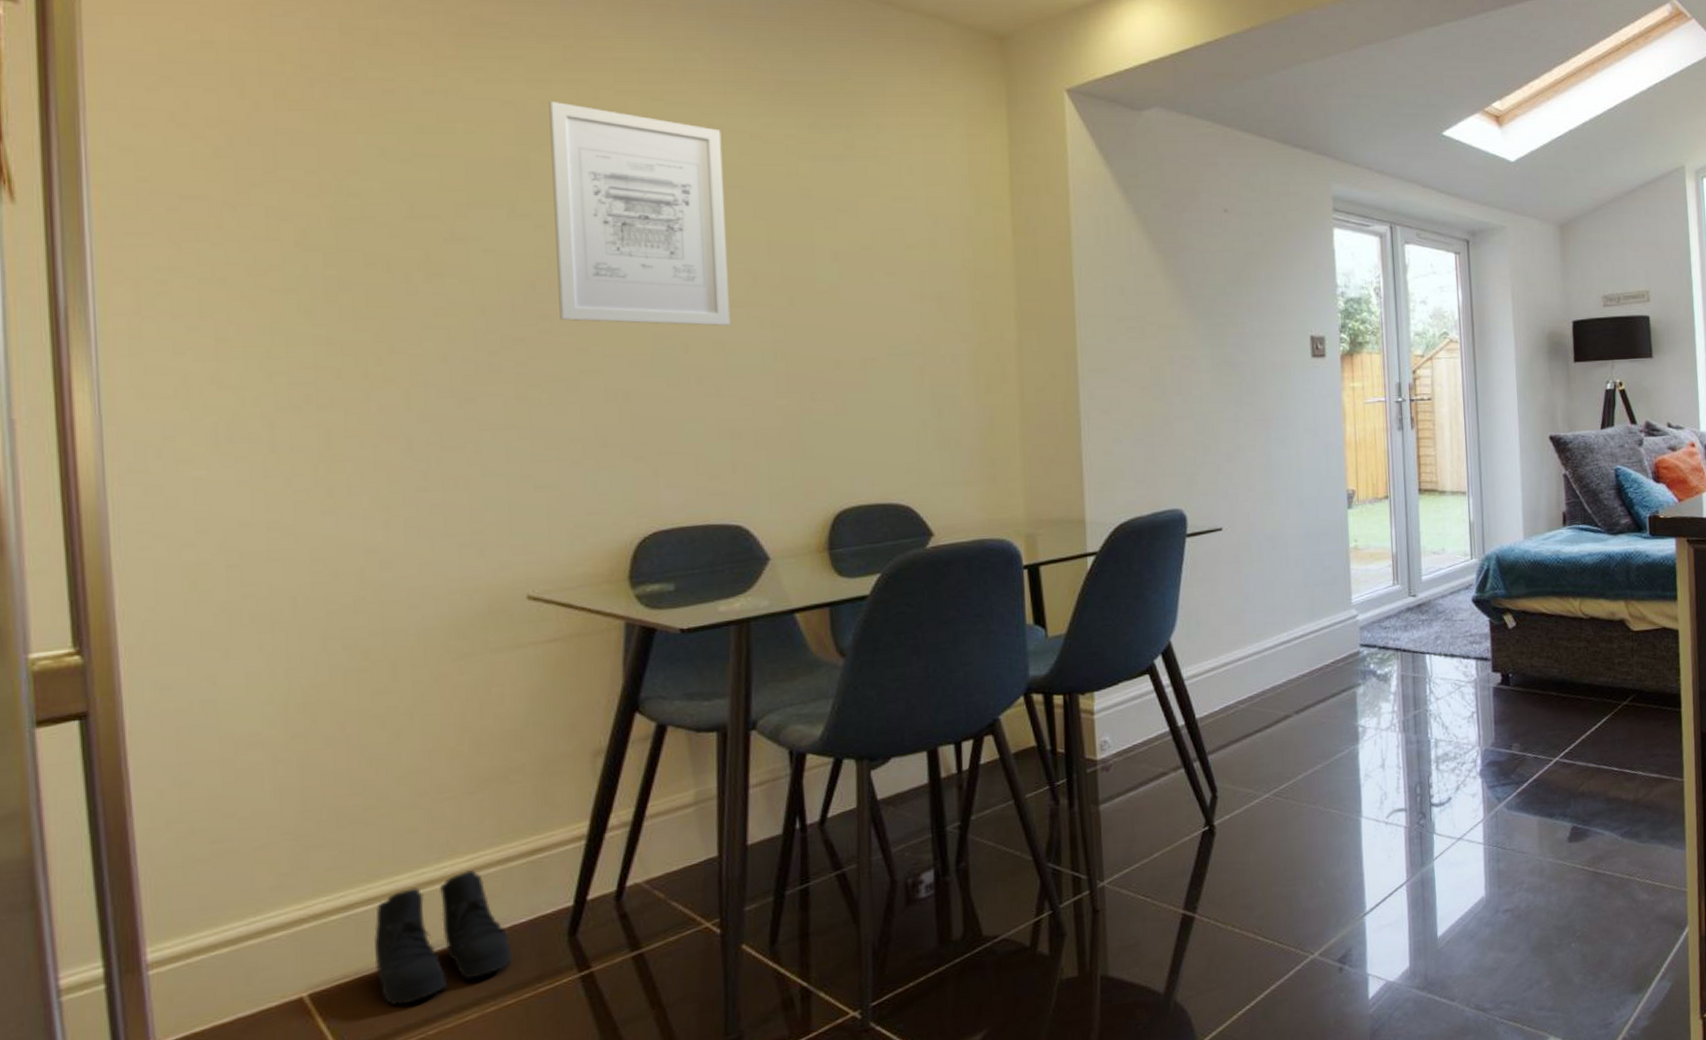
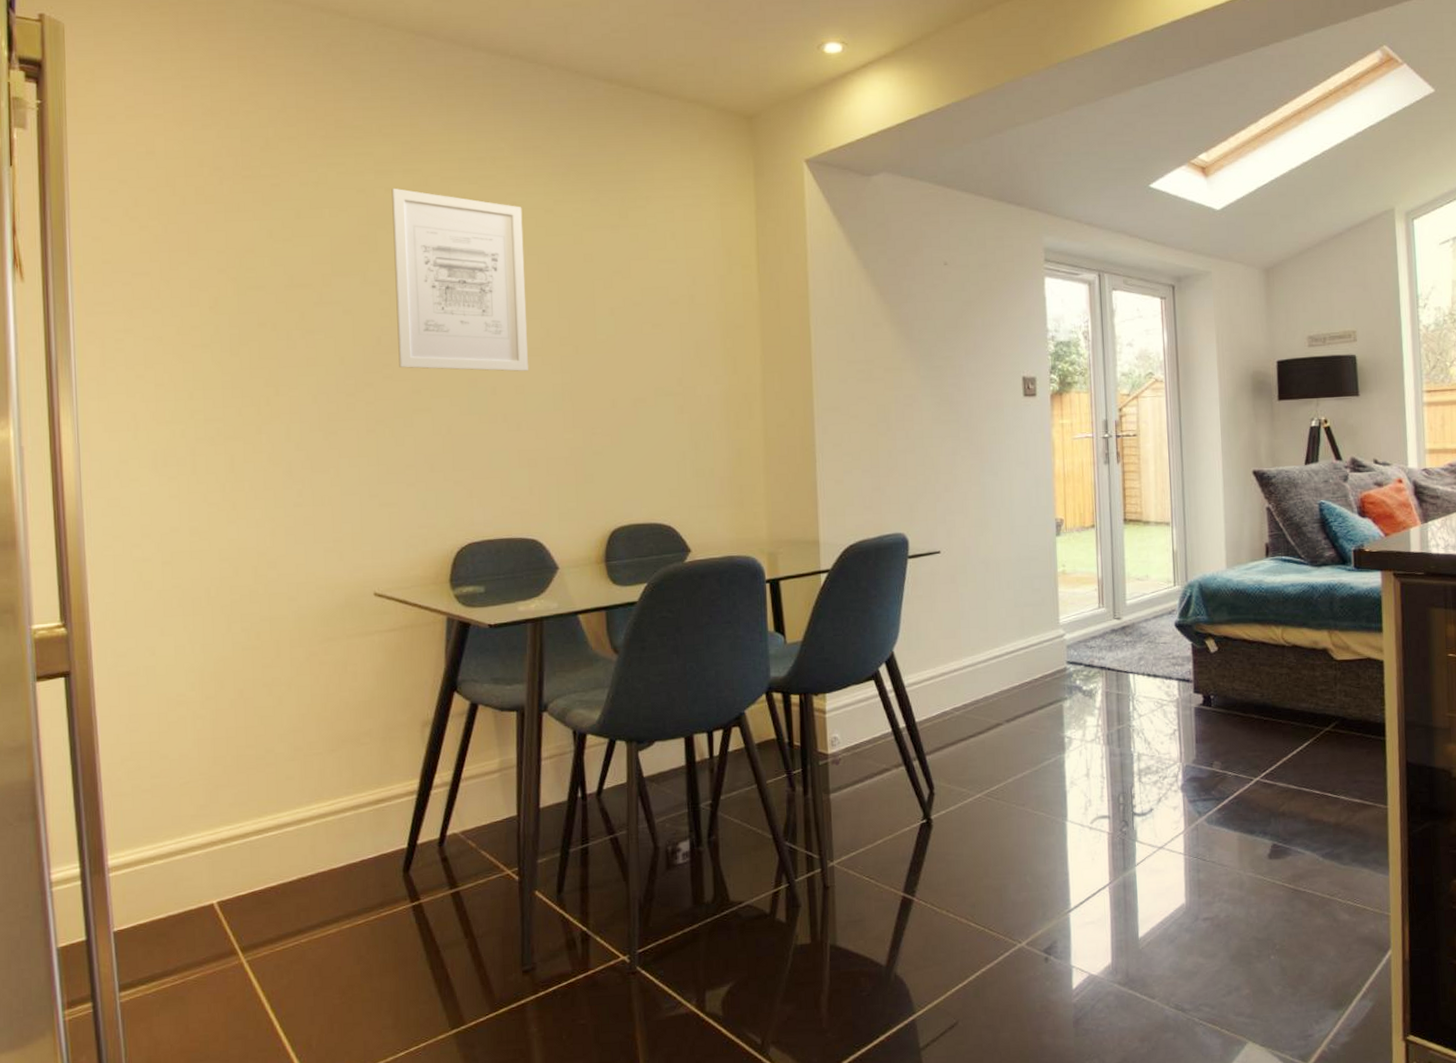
boots: present [373,870,513,1005] -> none [262,813,363,916]

